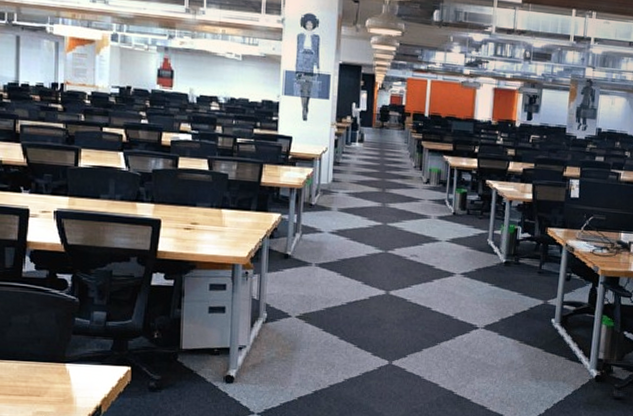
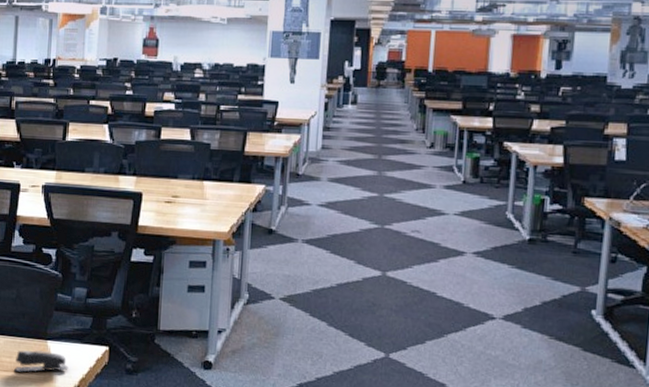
stapler: none [30,373,89,396] -> present [14,349,69,373]

